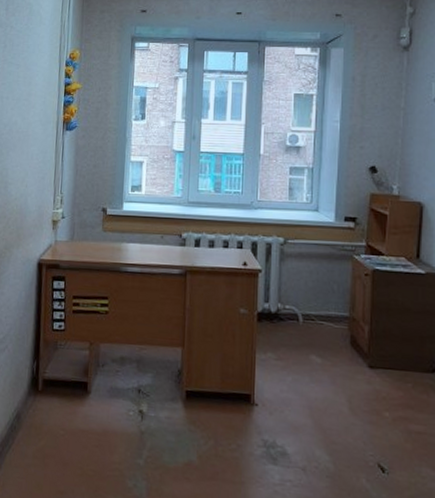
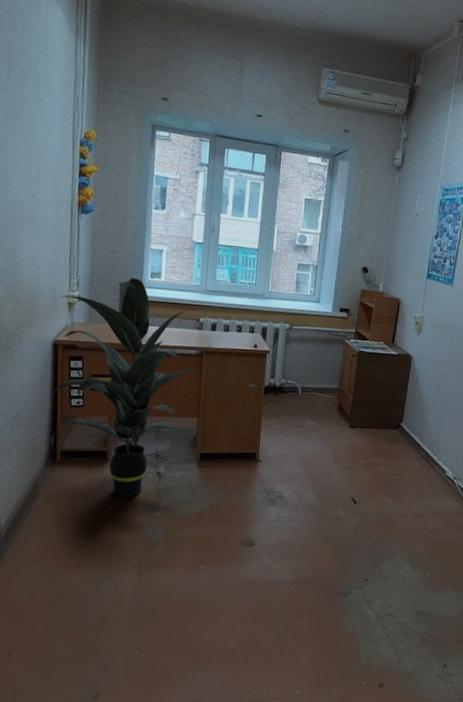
indoor plant: none [34,193,183,438] -> present [51,278,199,497]

